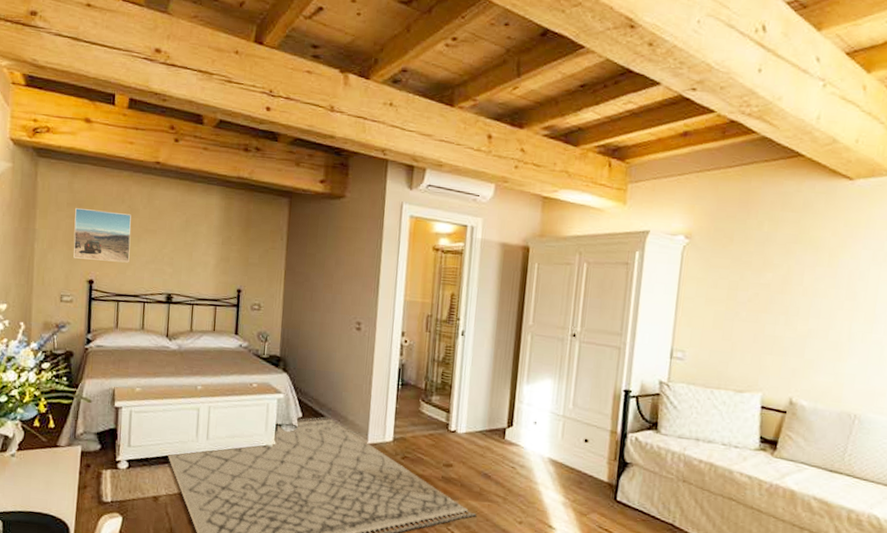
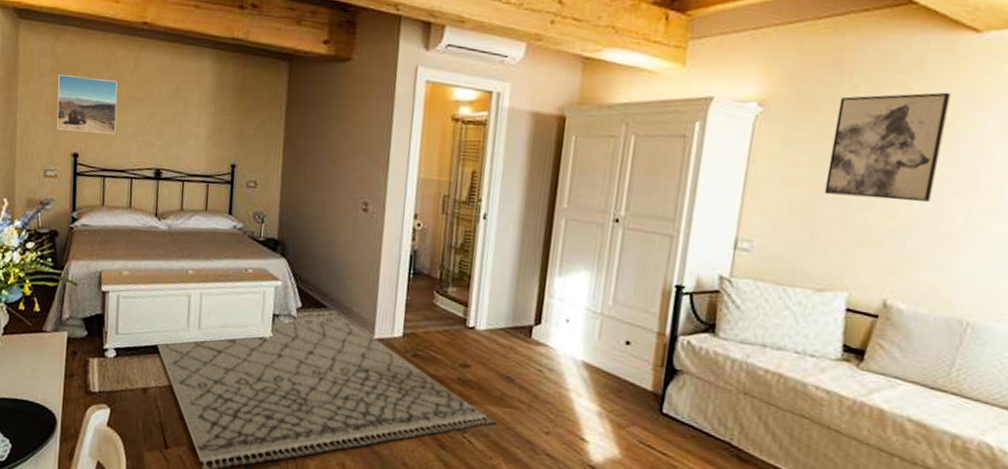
wall art: none [739,227,833,317] -> present [824,92,951,202]

